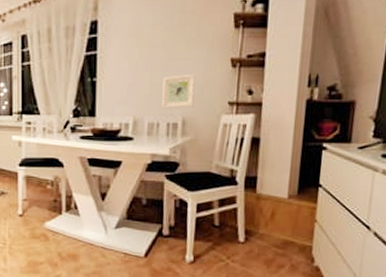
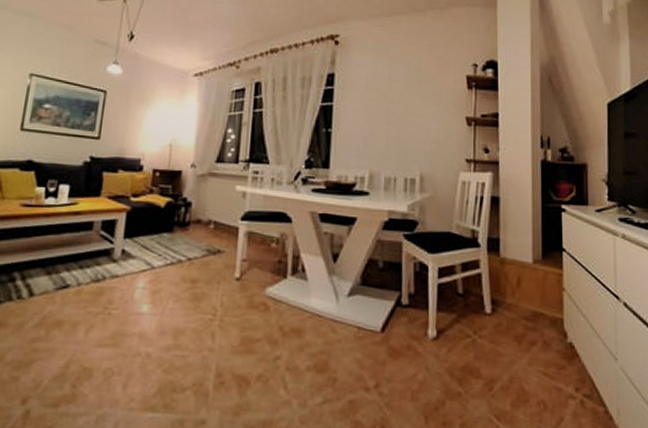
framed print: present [162,75,196,108] -> none [399,130,432,164]

